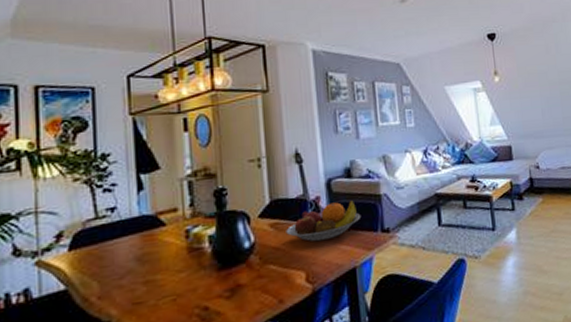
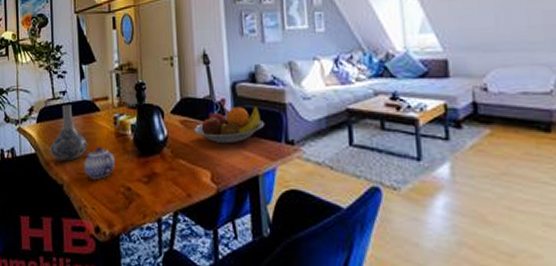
decorative vase: none [88,222,149,294] -> present [49,104,88,161]
teapot: none [142,266,187,307] -> present [84,146,115,179]

